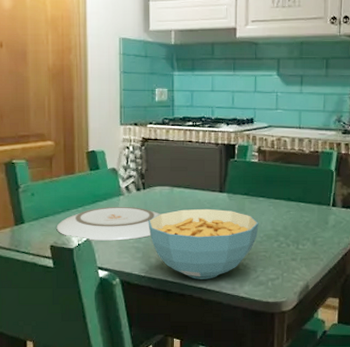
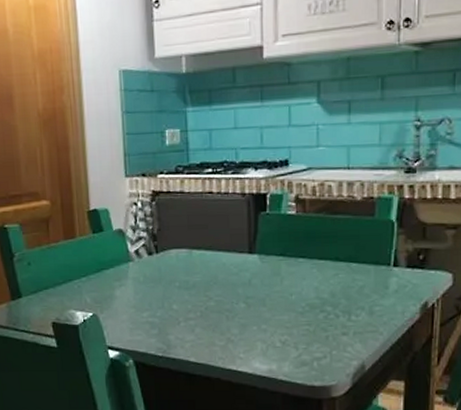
plate: present [56,207,161,241] -> none [58,275,178,316]
cereal bowl: present [148,208,259,279] -> none [163,274,299,360]

